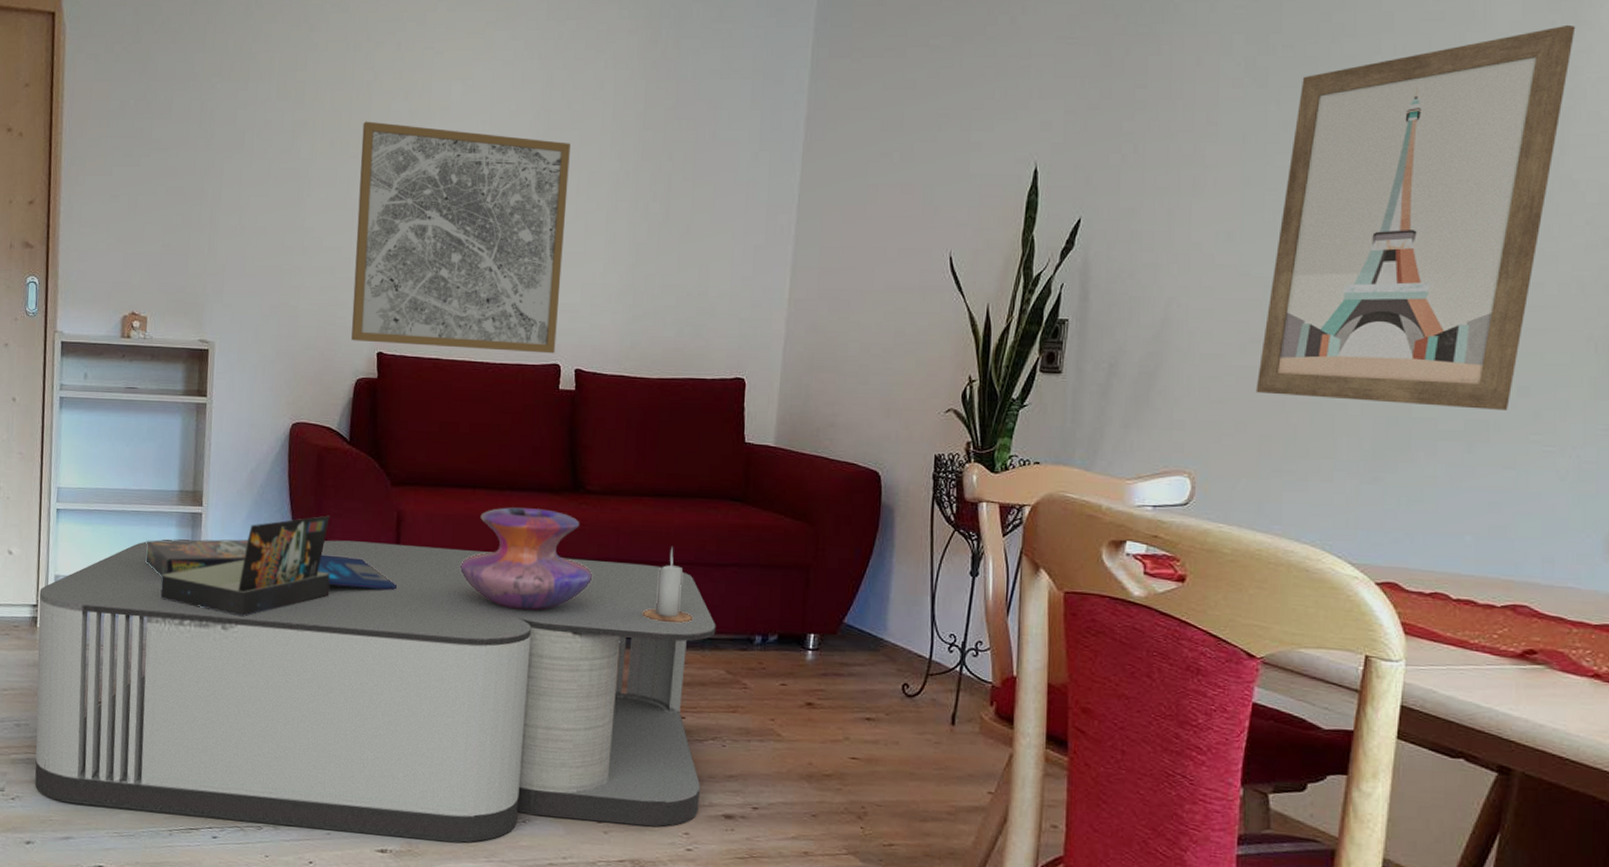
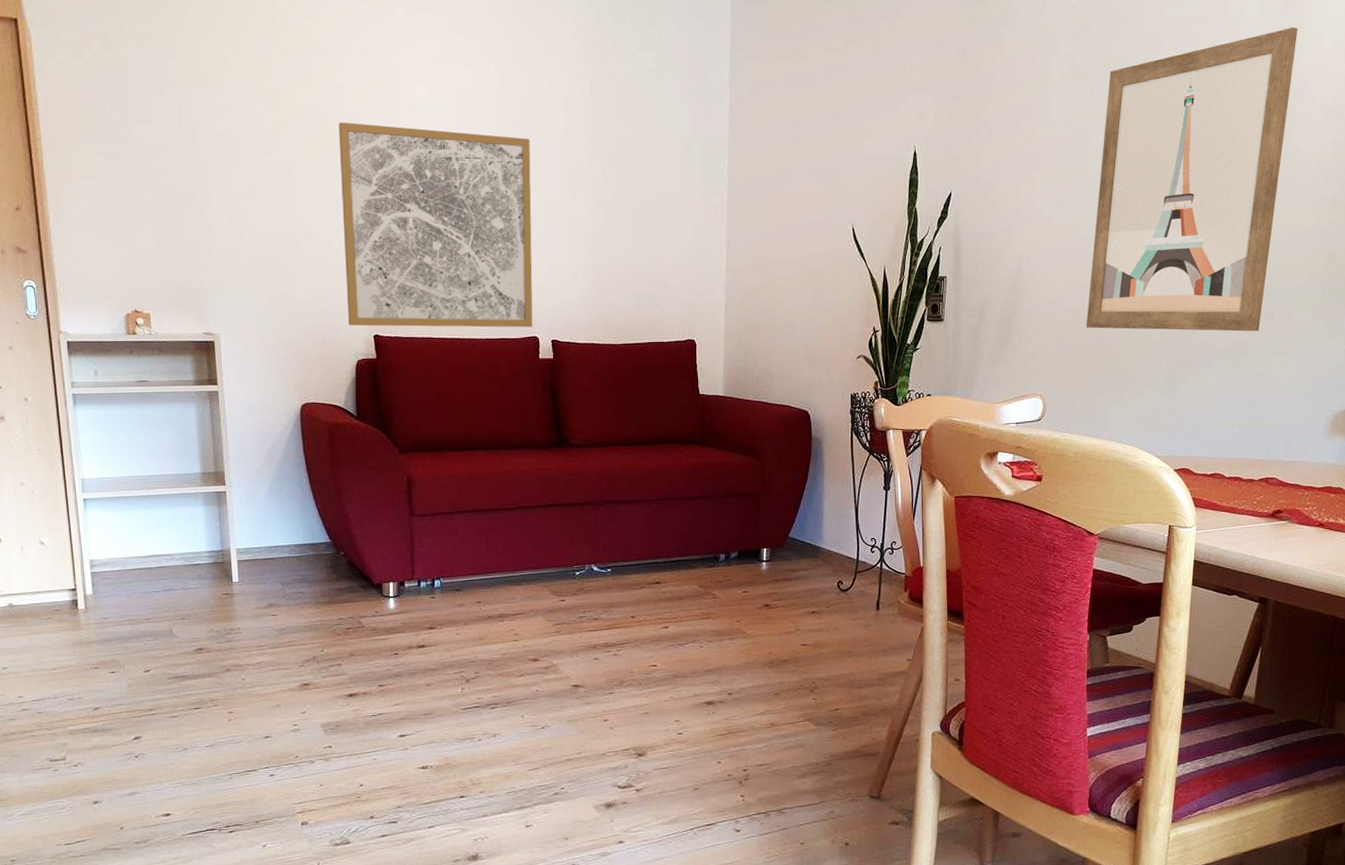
coffee table: present [35,539,716,843] -> none [76,503,688,763]
board game: present [145,515,397,617] -> none [175,484,413,581]
decorative vase: present [460,507,592,611] -> none [468,463,582,552]
candle: present [642,548,692,623] -> none [626,488,668,550]

